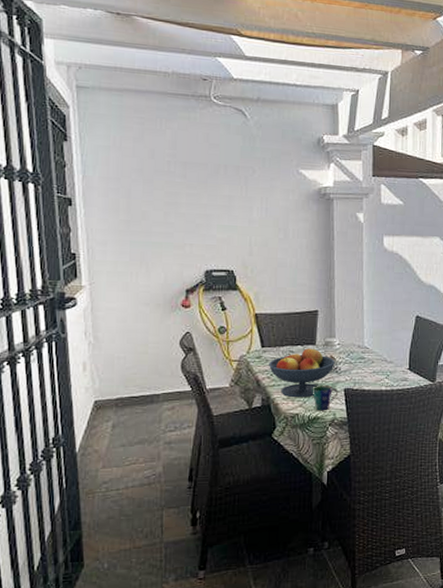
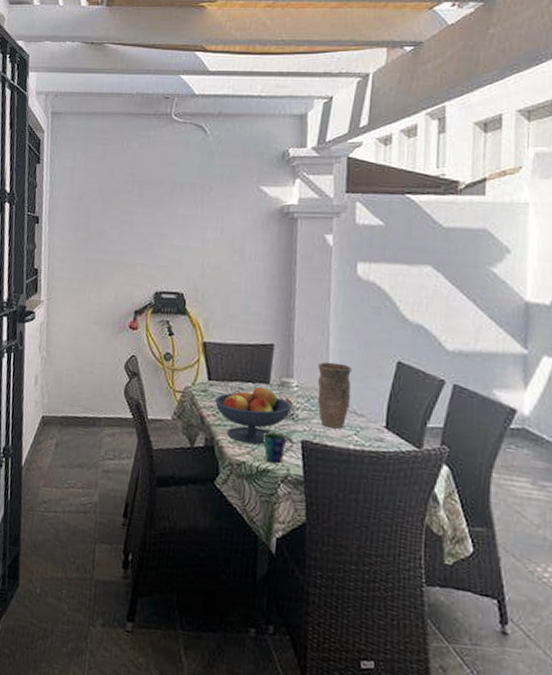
vase: none [354,321,383,375] -> present [317,361,353,429]

